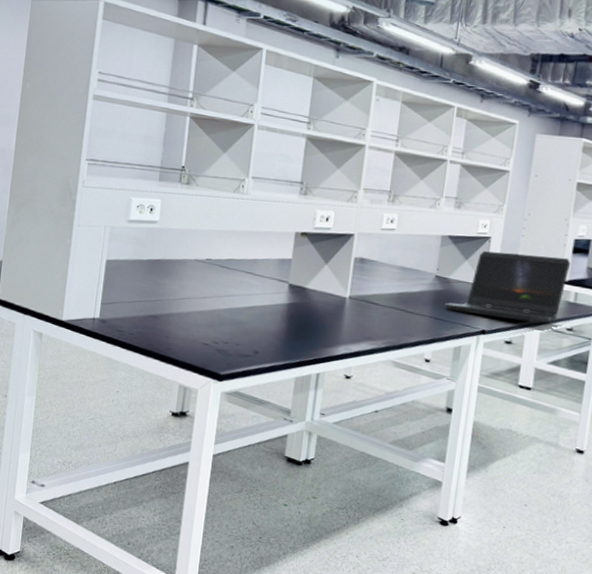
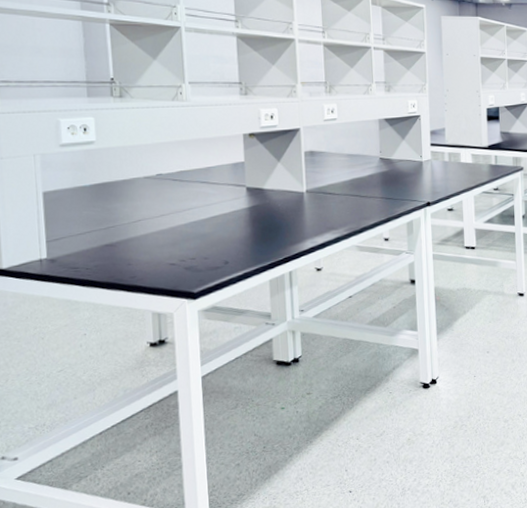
laptop computer: present [444,251,571,323] -> none [392,126,488,189]

